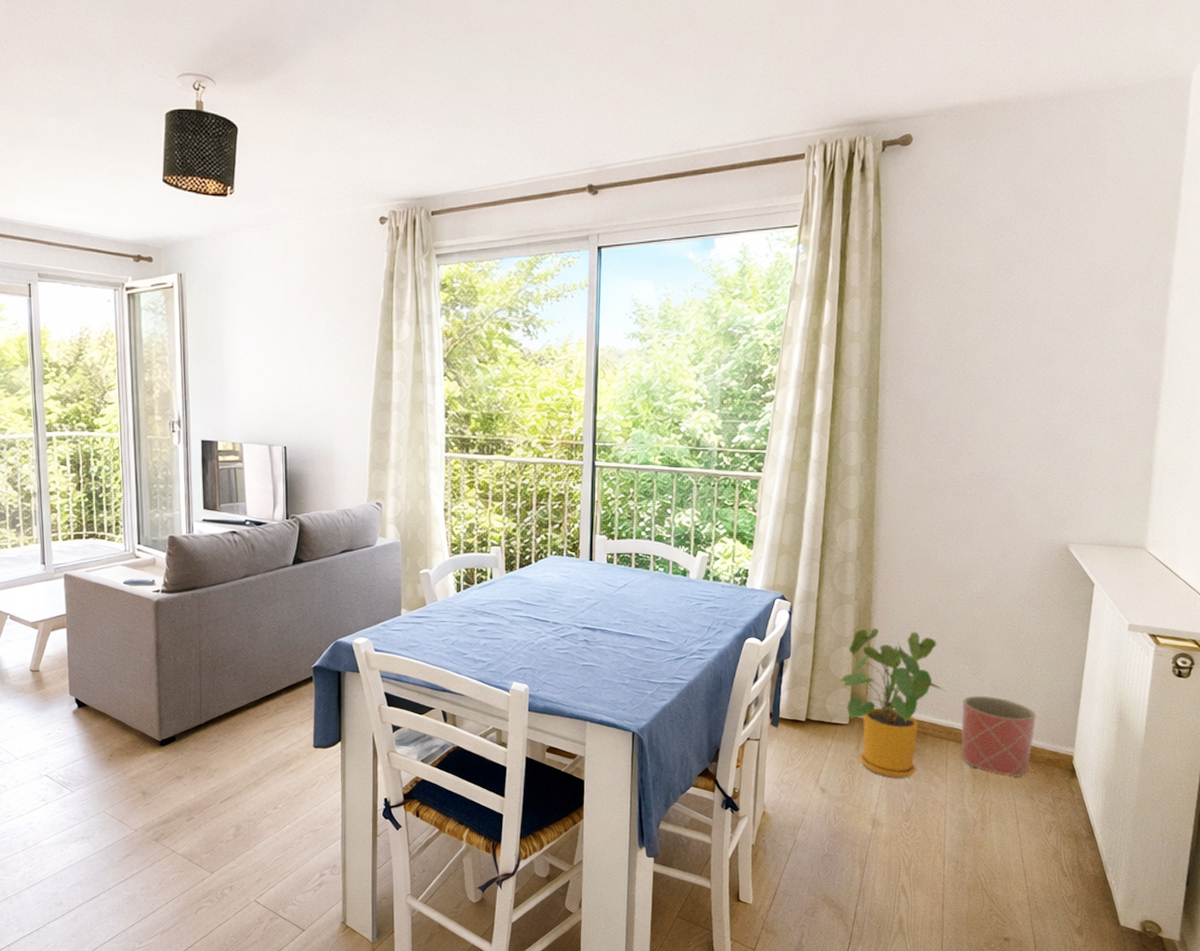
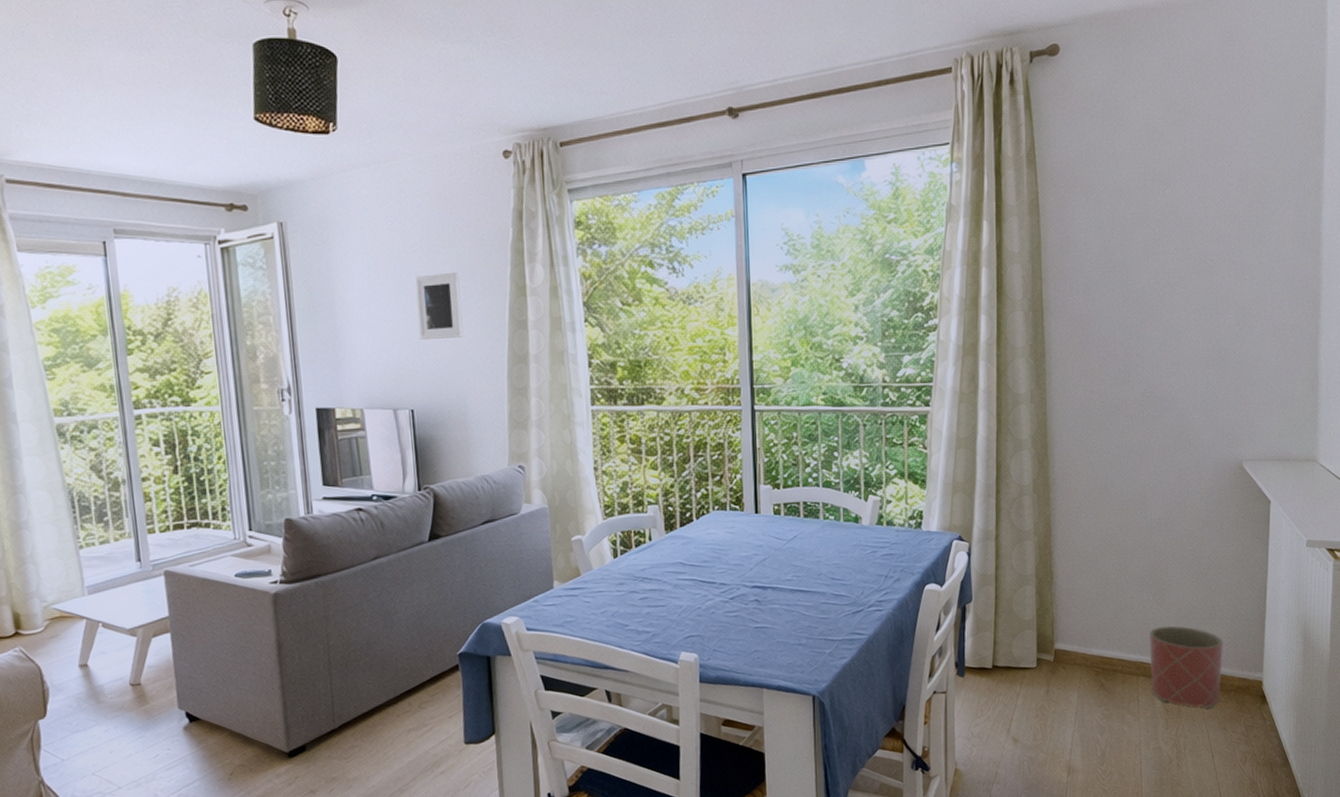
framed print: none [294,325,334,384] -> present [415,271,463,340]
house plant: present [838,628,947,778] -> none [1022,564,1134,720]

